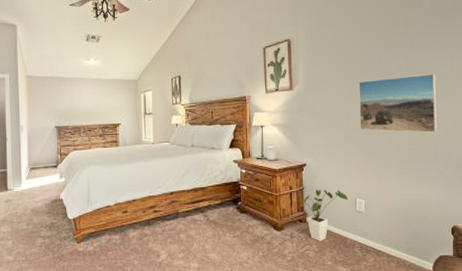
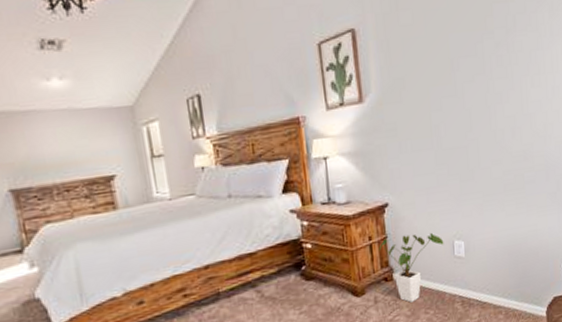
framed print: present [359,74,437,133] -> none [449,66,548,150]

